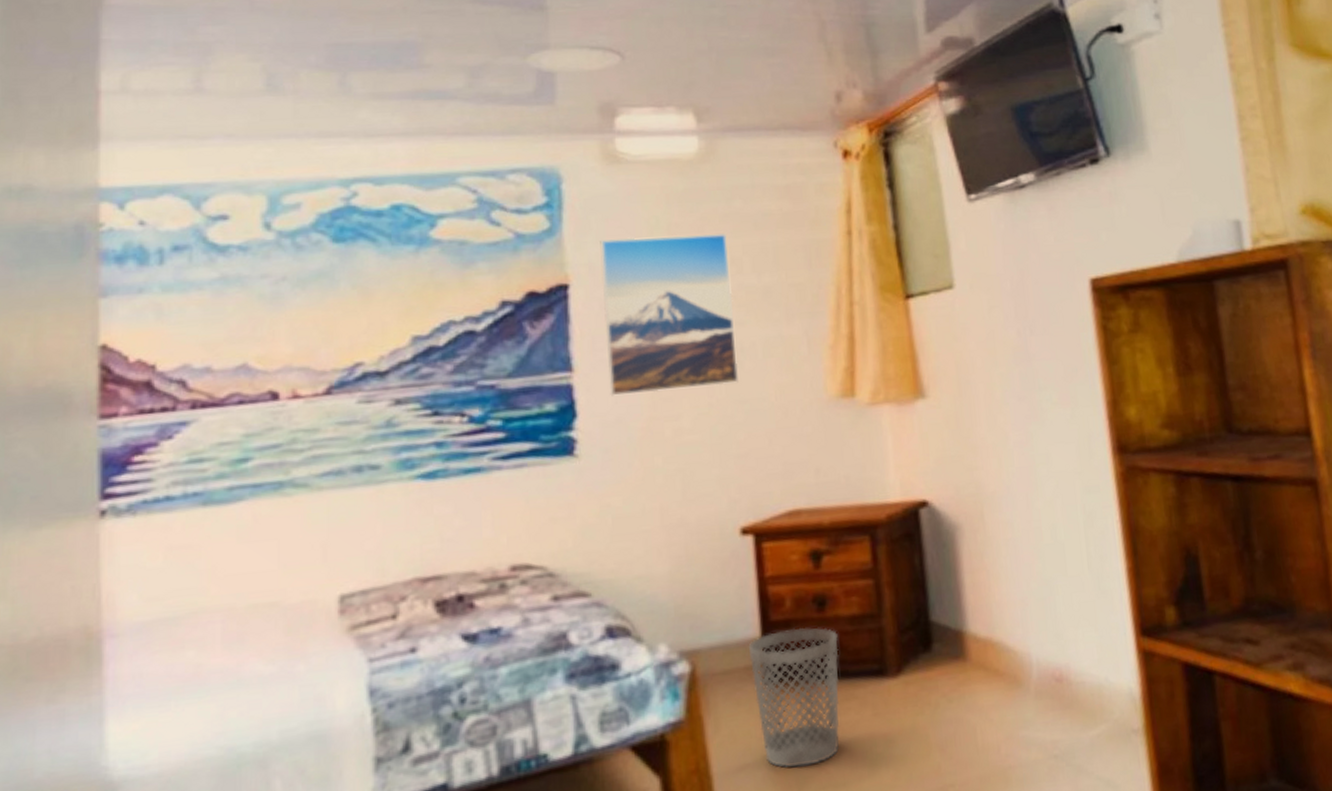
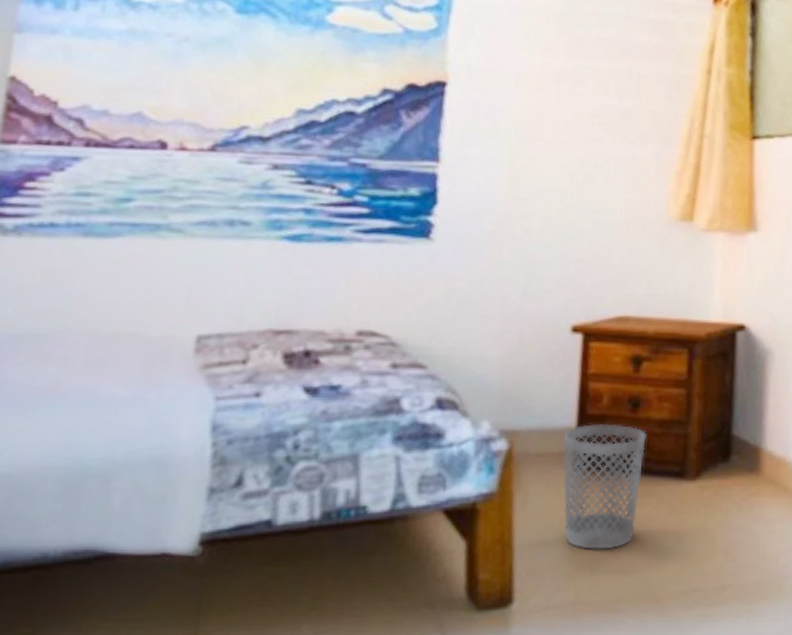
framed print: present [600,234,739,396] -> none [470,46,597,194]

